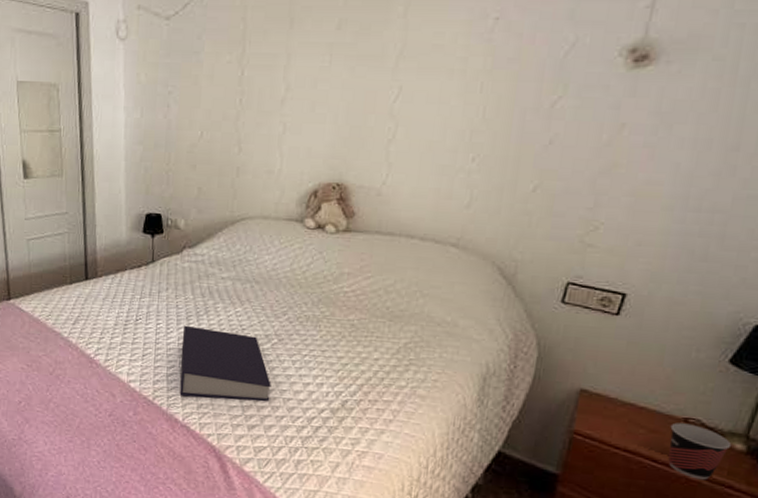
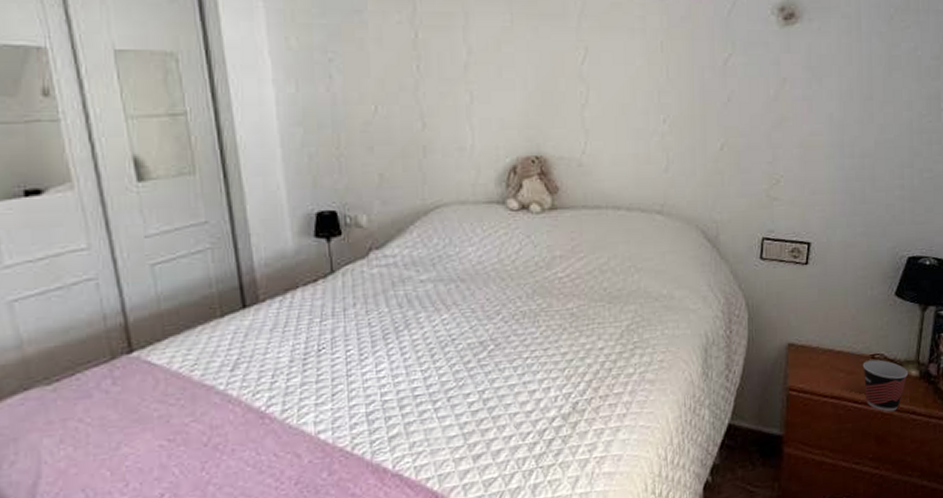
book: present [179,325,271,401] -> none [380,345,494,438]

